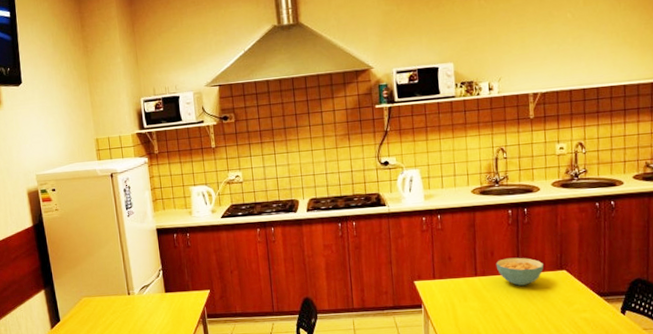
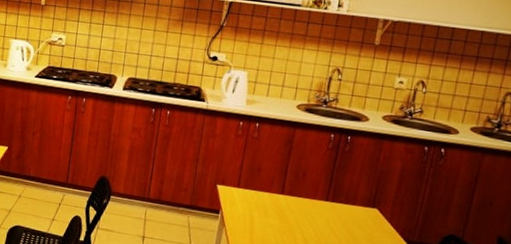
cereal bowl: present [495,257,544,286] -> none [305,182,357,215]

